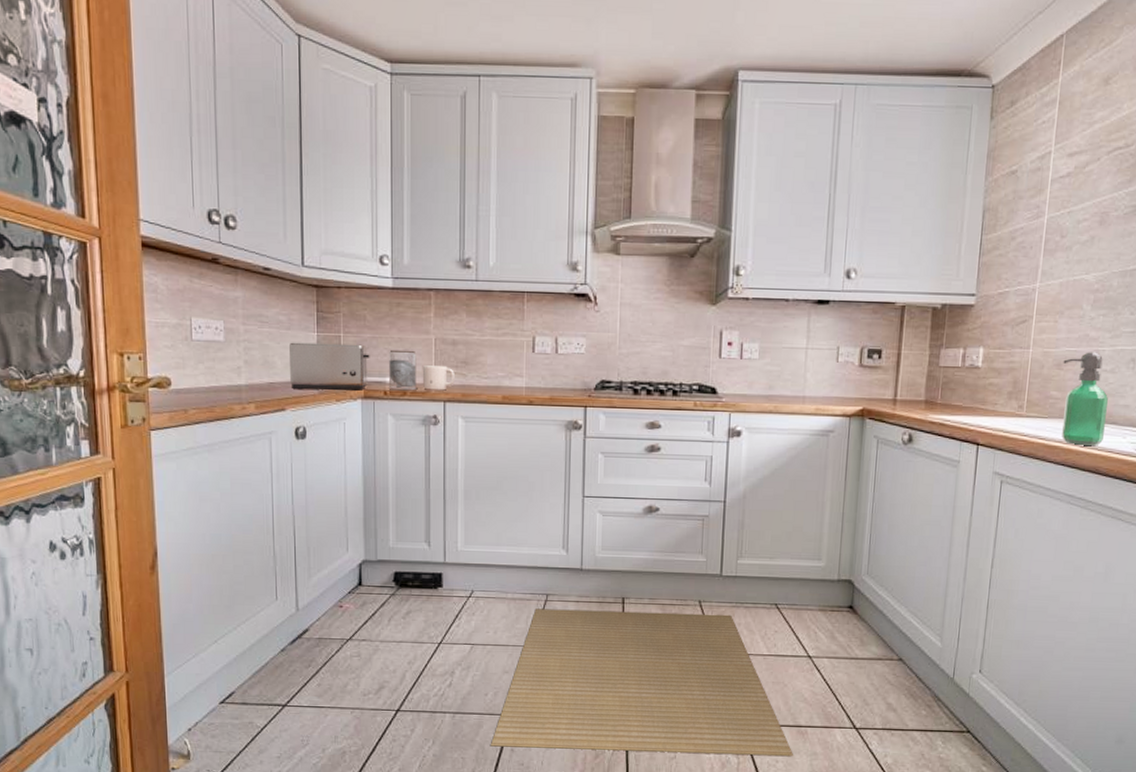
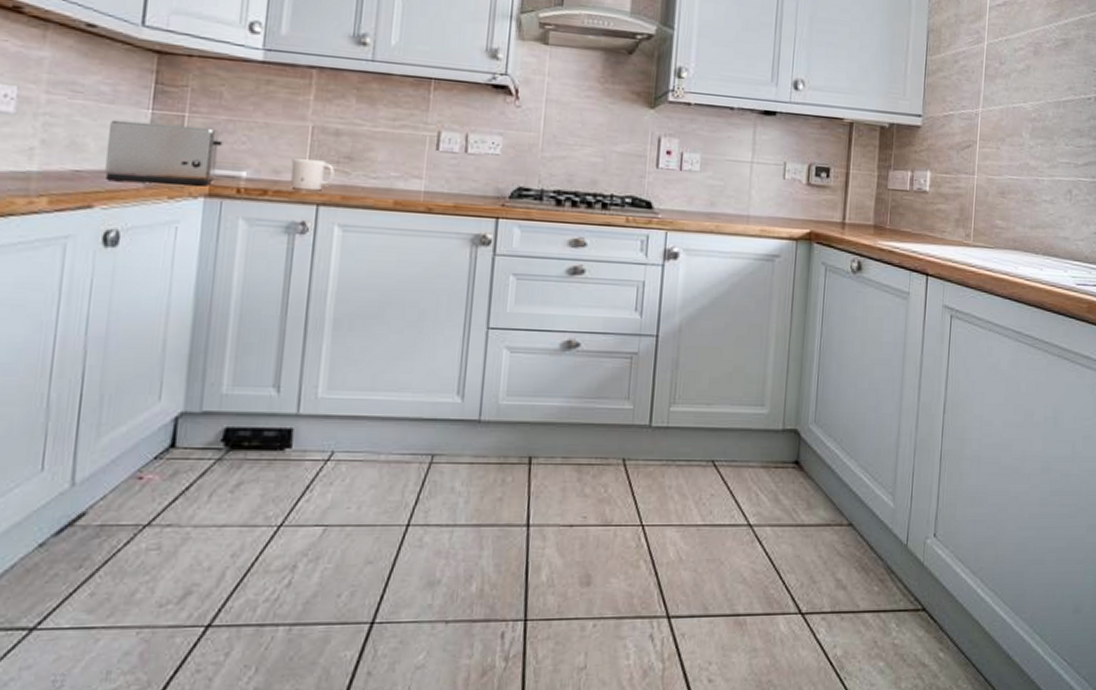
jar: present [388,349,417,391] -> none [244,136,286,189]
doormat: present [491,608,793,756] -> none [339,474,729,670]
soap dispenser: present [1062,352,1108,447] -> none [1006,181,1049,280]

